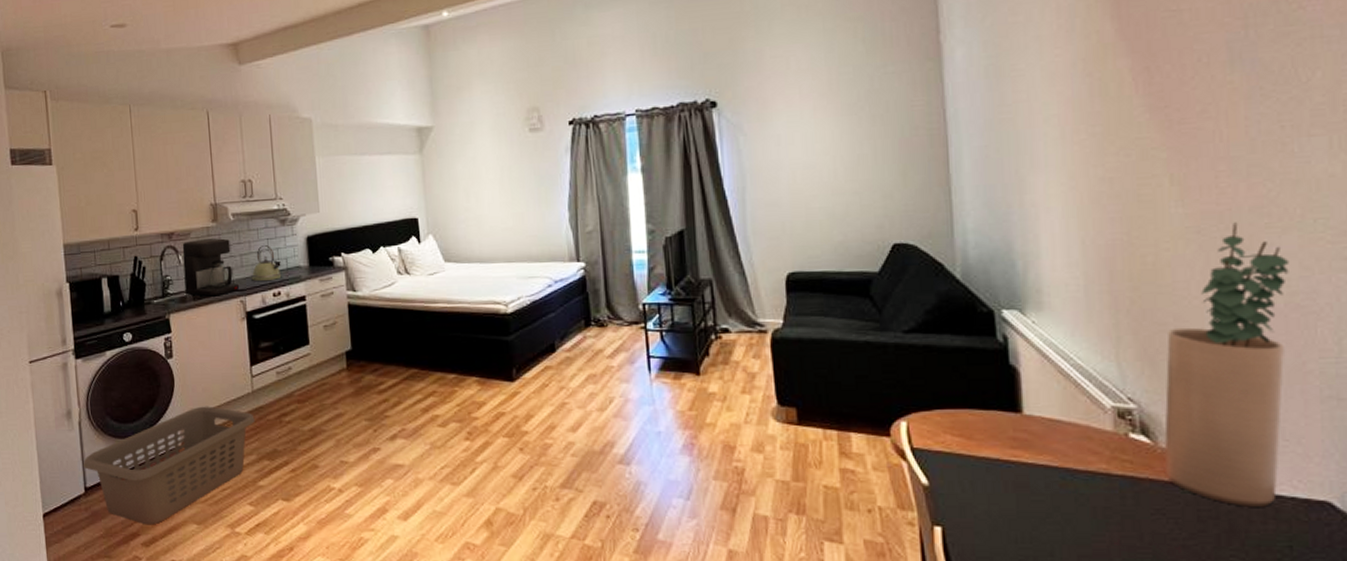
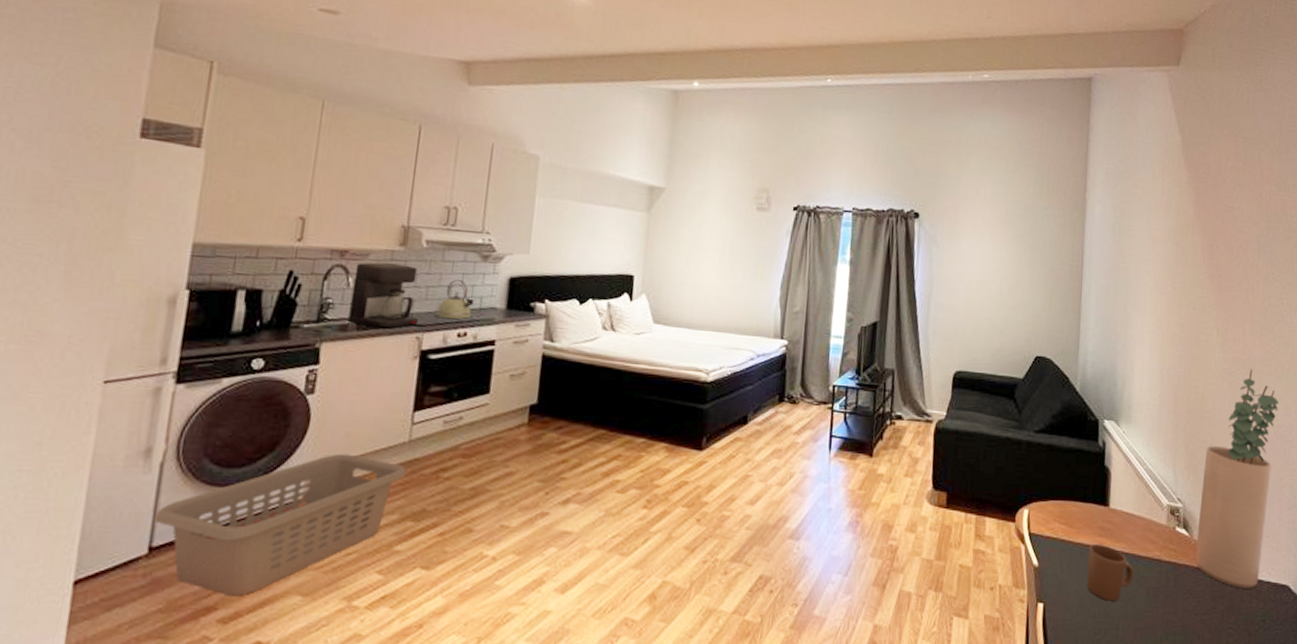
mug: none [998,456,1069,524] -> present [1087,543,1134,601]

